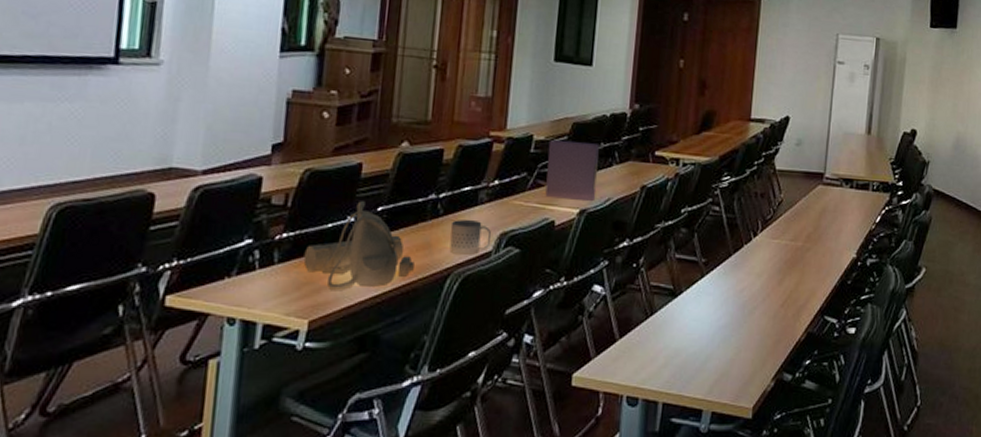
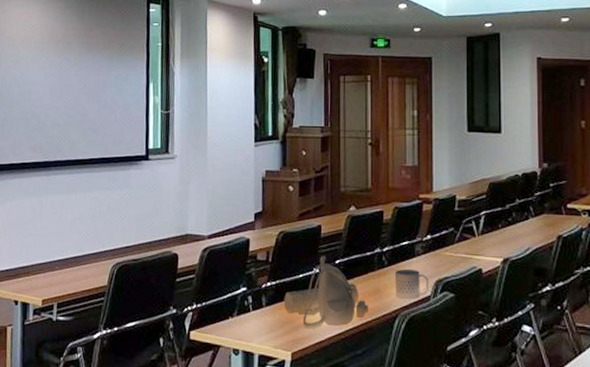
binder: present [545,139,599,202] -> none [470,198,517,252]

